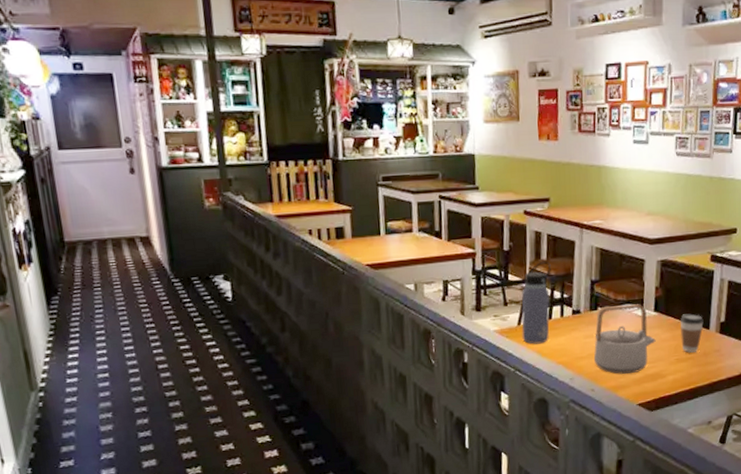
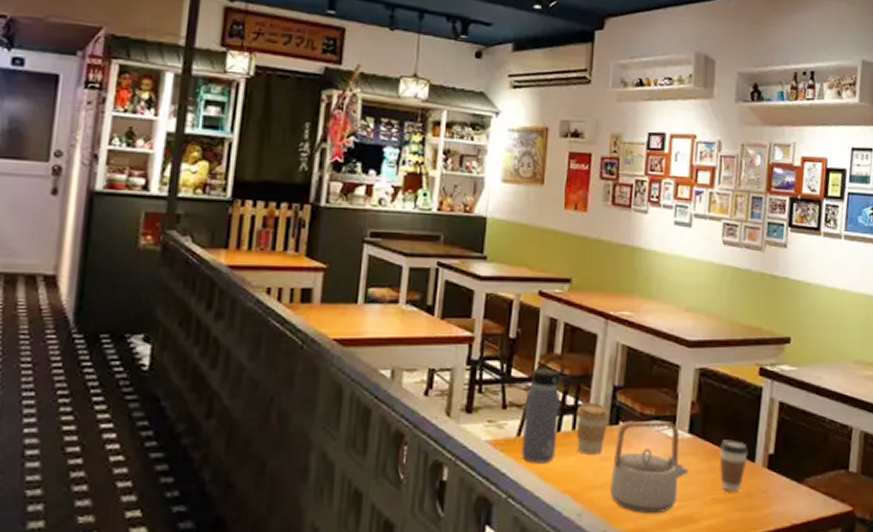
coffee cup: none [563,295,589,335] -> present [576,403,609,455]

